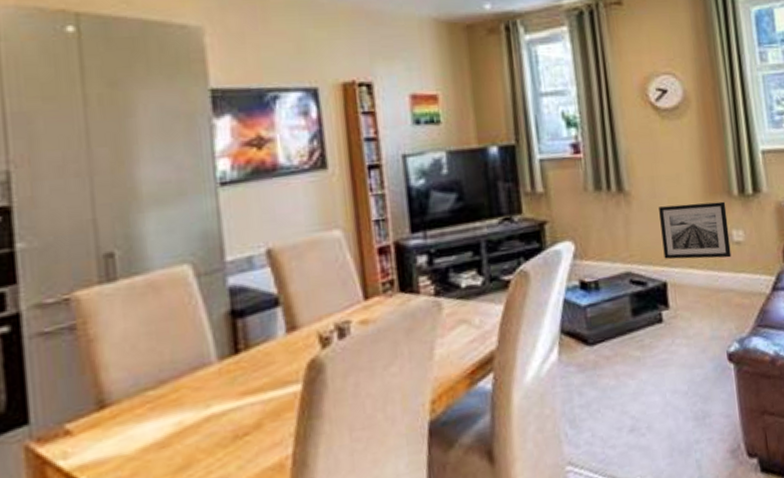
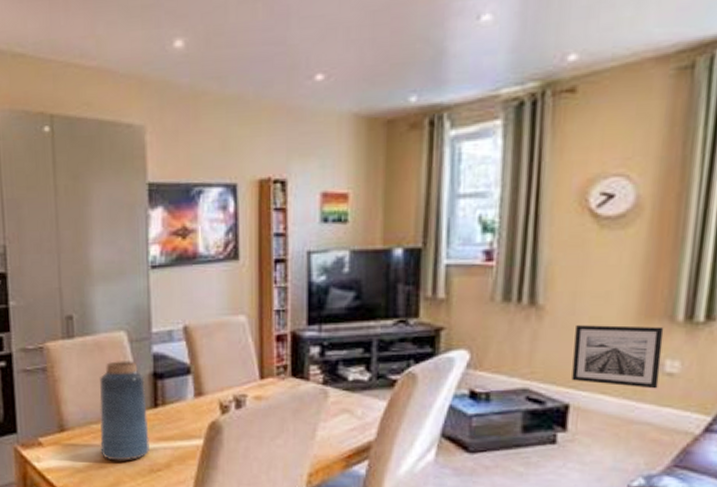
vase: none [156,299,231,436] -> present [100,361,149,461]

